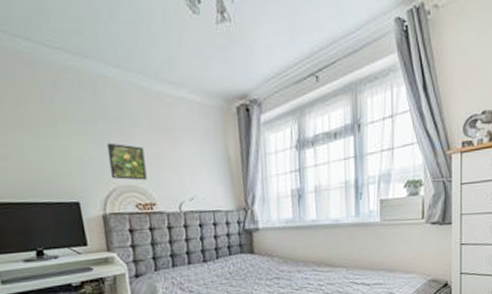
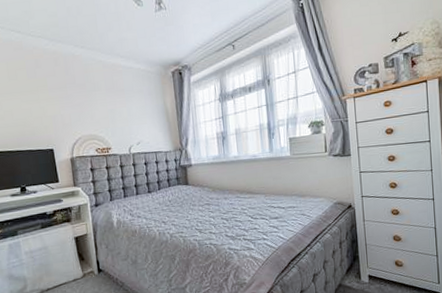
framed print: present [106,142,147,181] -> none [74,103,104,131]

